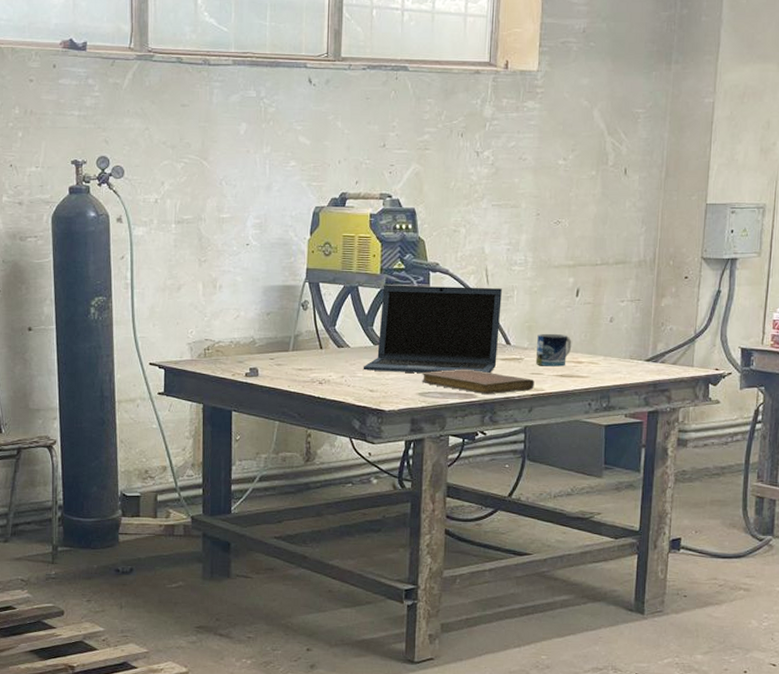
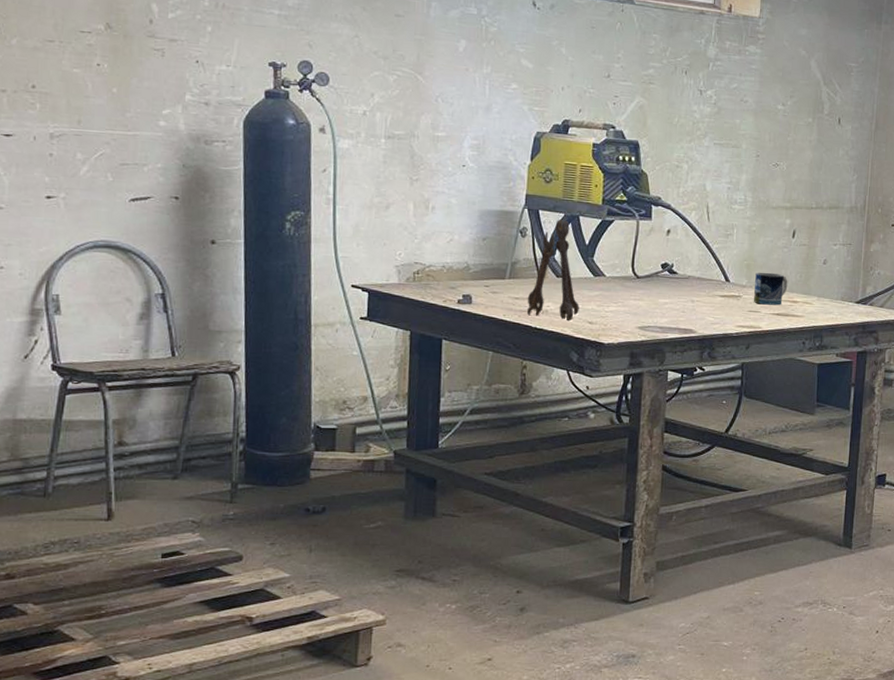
wrench: none [311,291,360,390] -> present [527,220,579,322]
laptop: present [363,285,502,374] -> none [582,216,722,310]
notebook: present [421,369,534,395] -> none [641,304,752,331]

